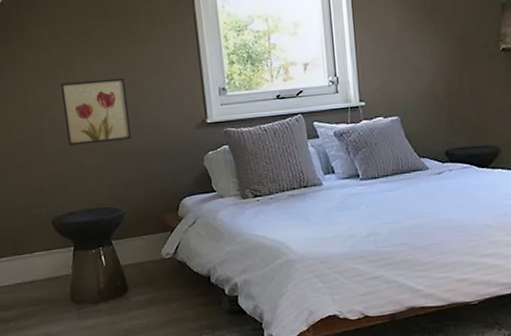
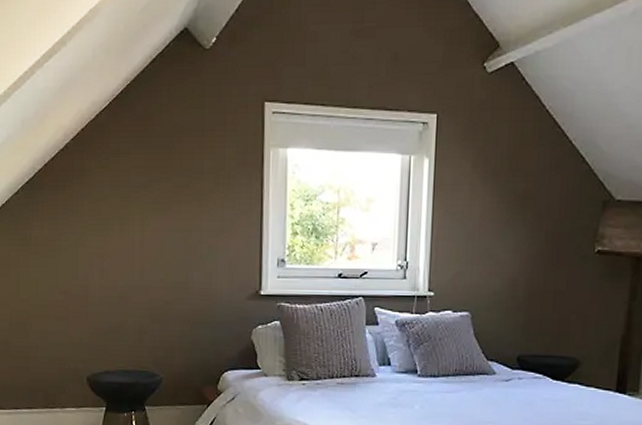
wall art: present [60,77,132,146] -> none [113,236,181,303]

